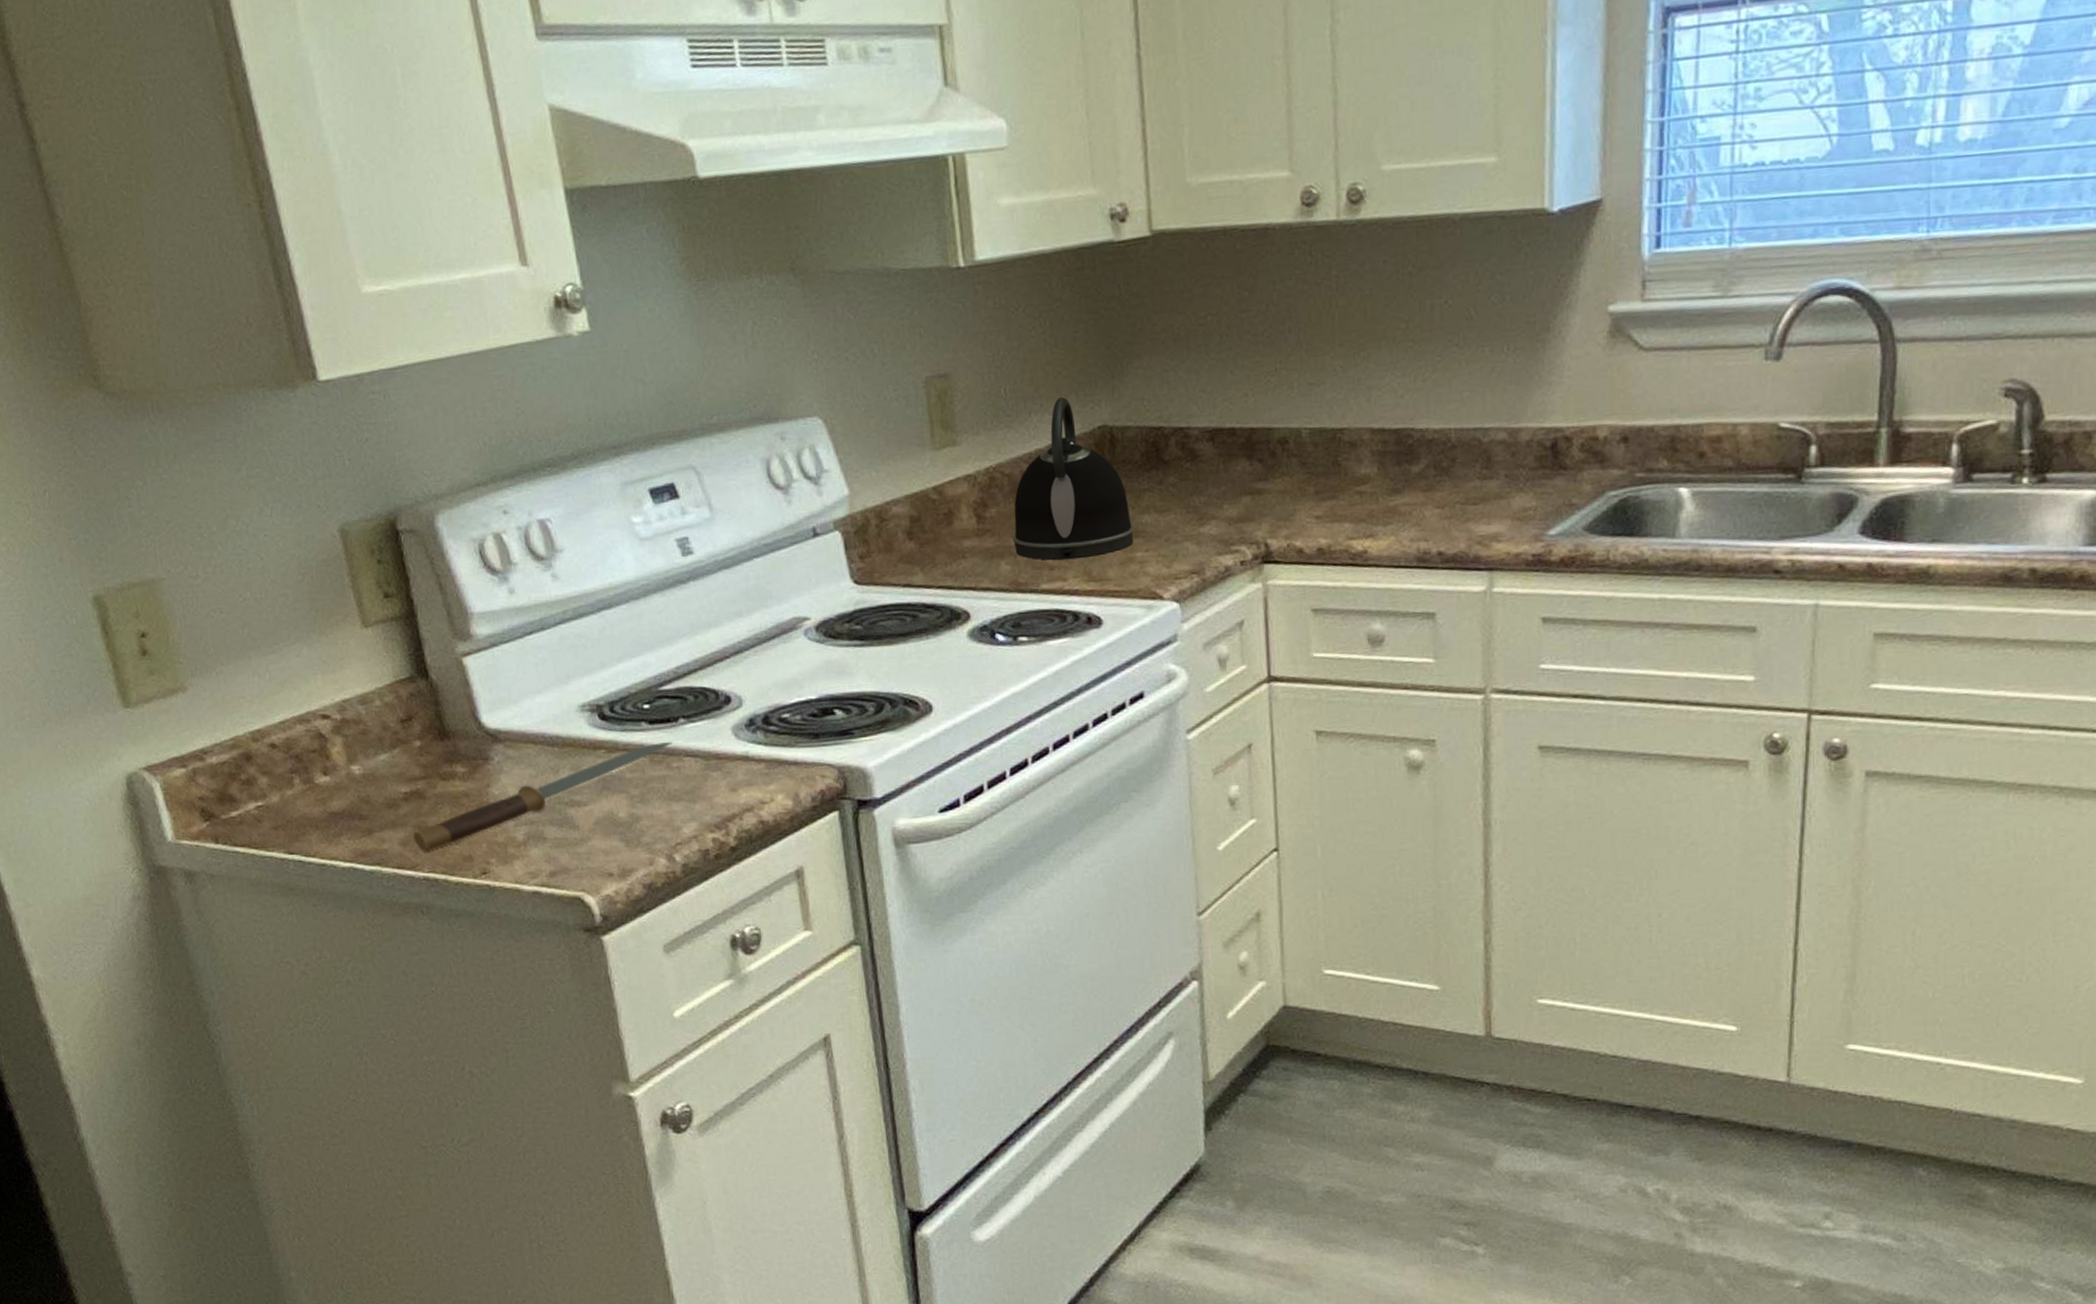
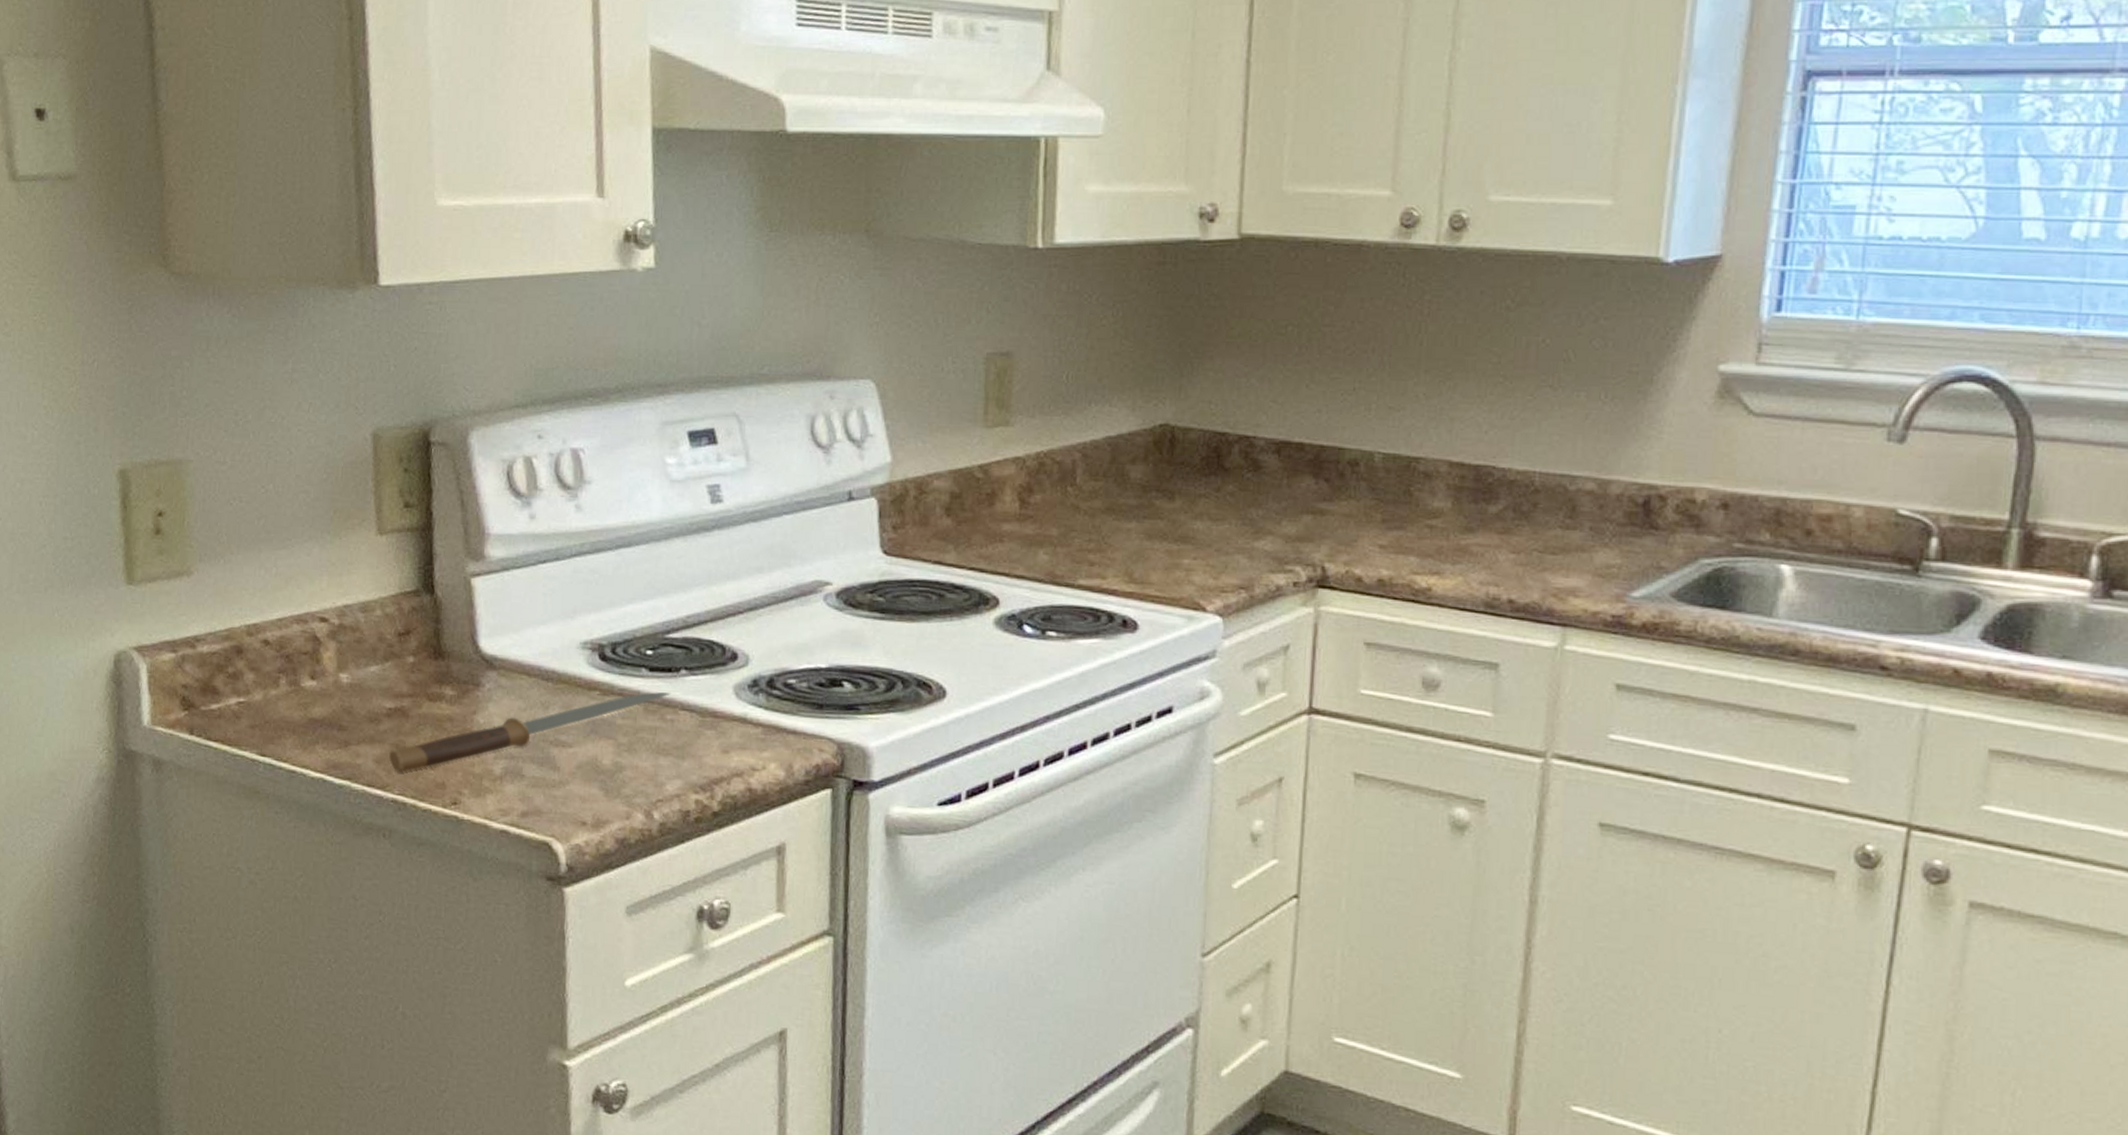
kettle: present [1012,397,1135,560] -> none [1054,390,1185,558]

